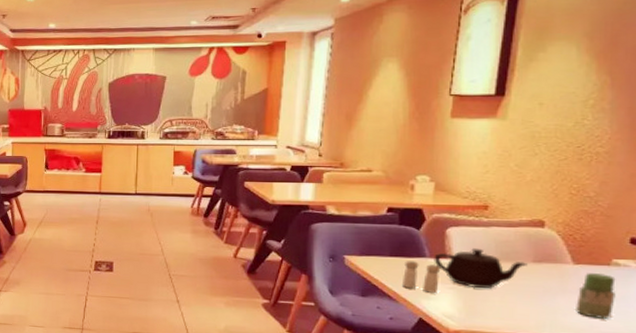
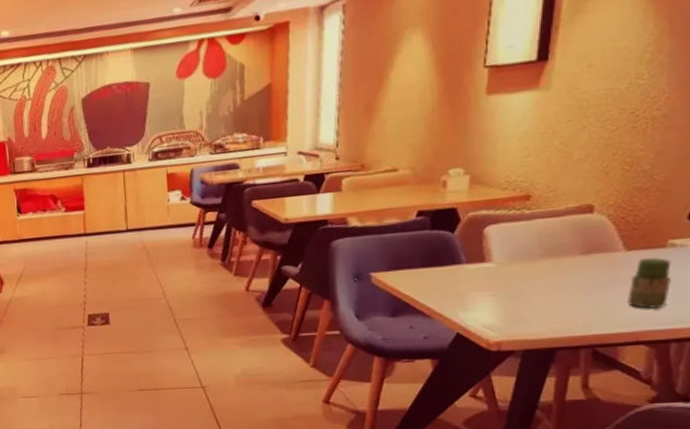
salt and pepper shaker: present [401,261,441,293] -> none [435,269,479,303]
teapot: present [434,248,528,289] -> none [471,246,575,293]

